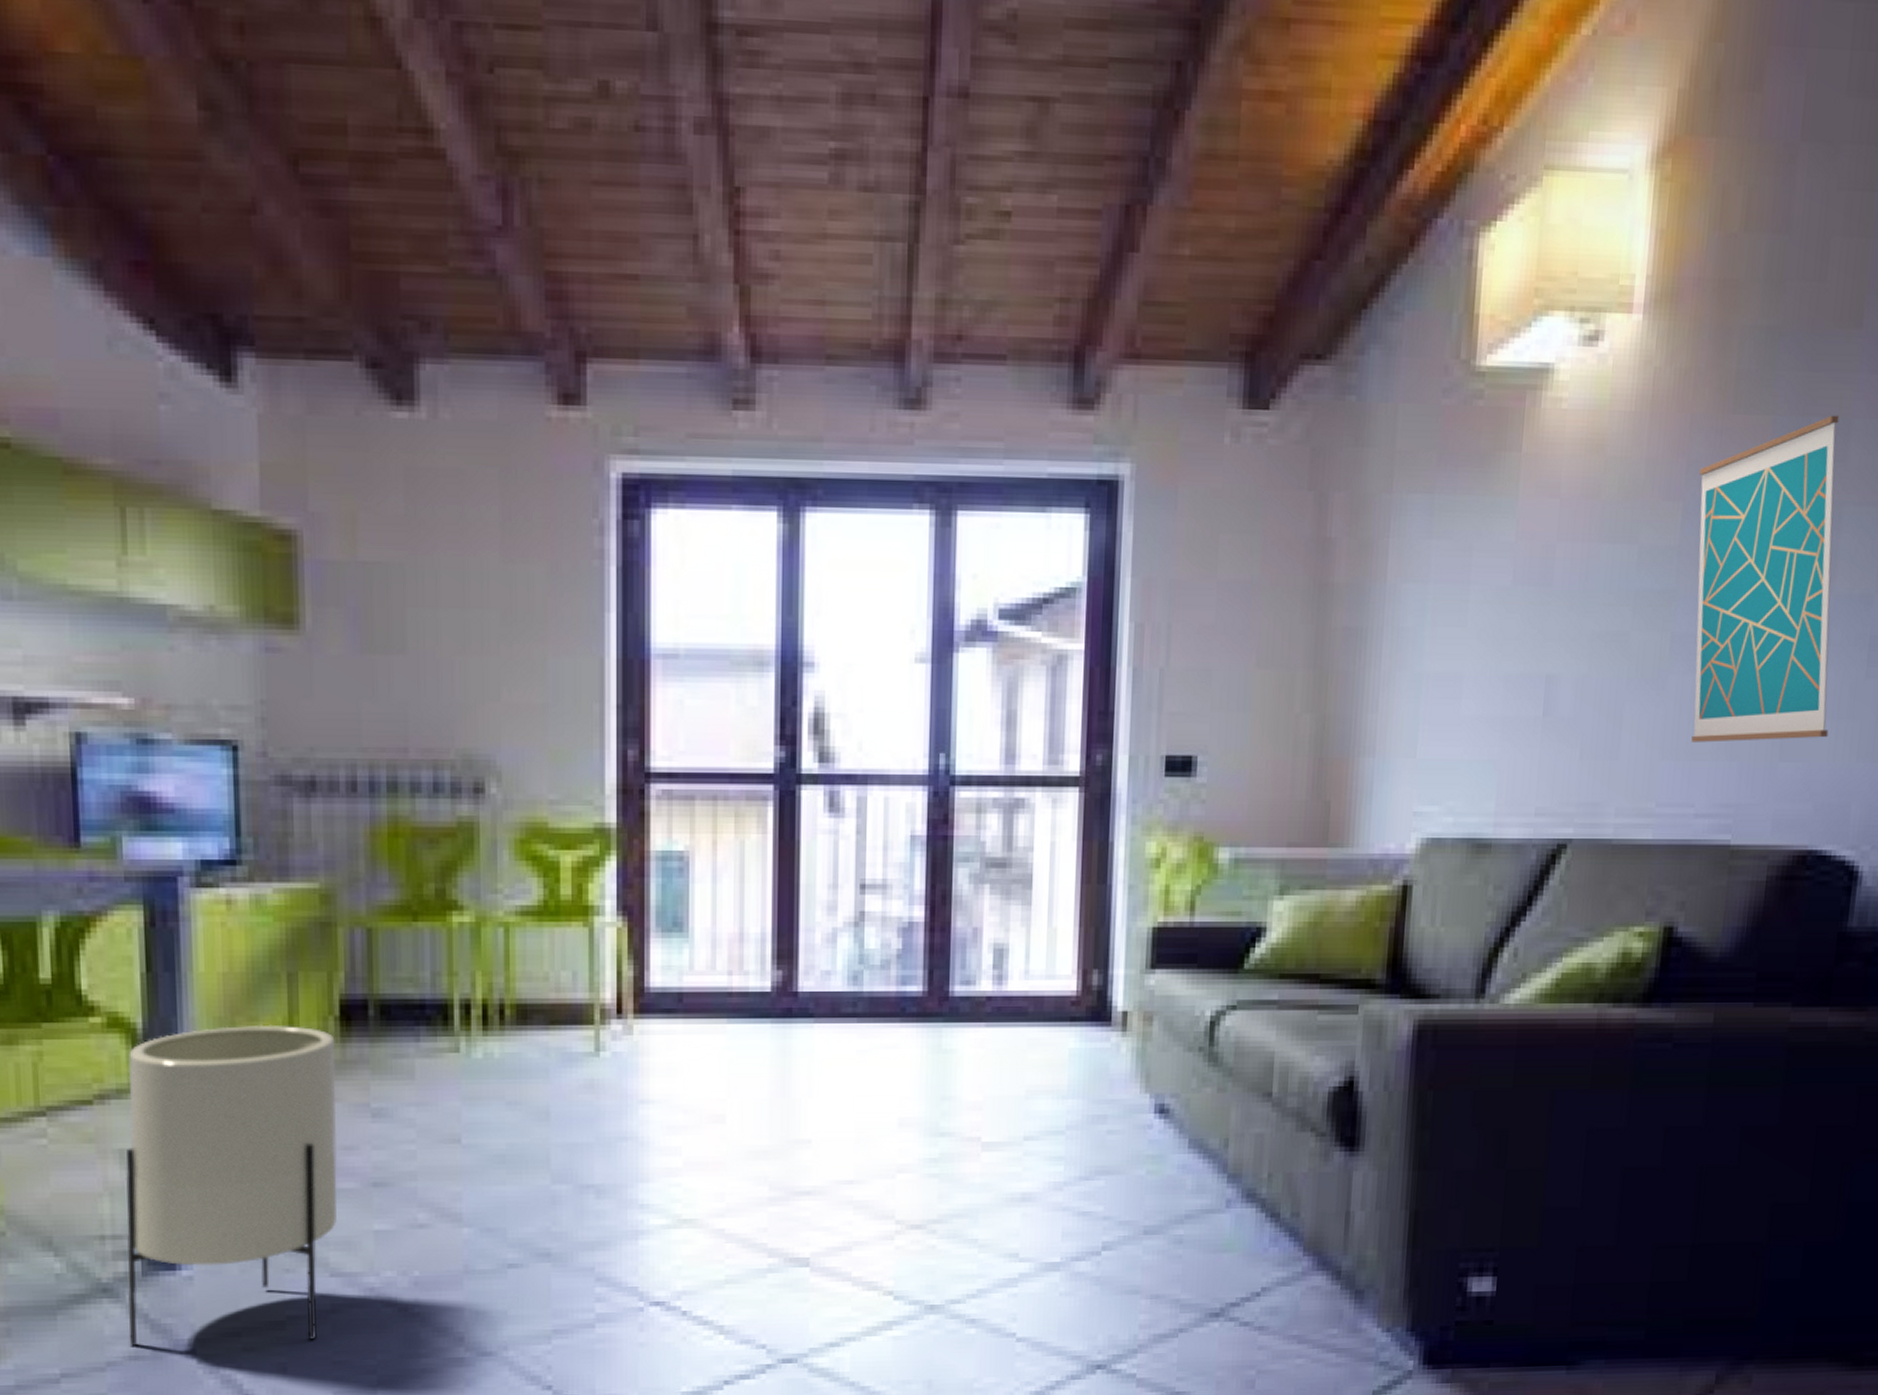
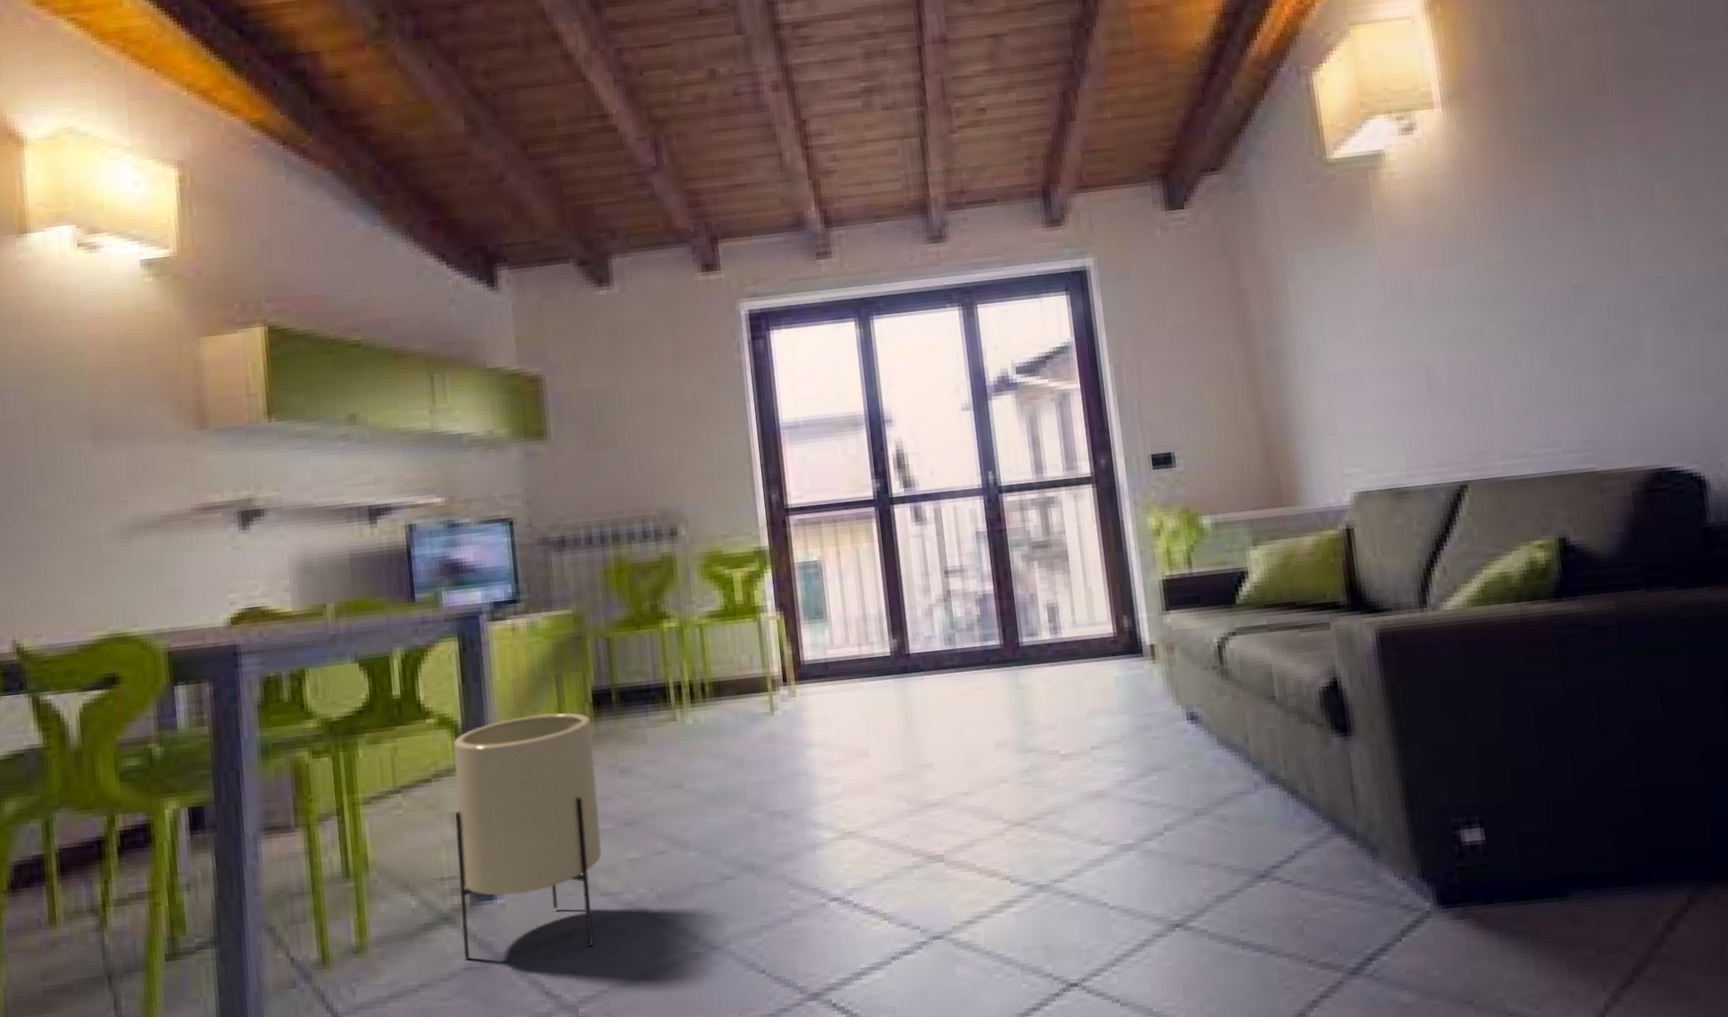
wall art: present [1691,415,1840,743] -> none [1509,154,1655,399]

